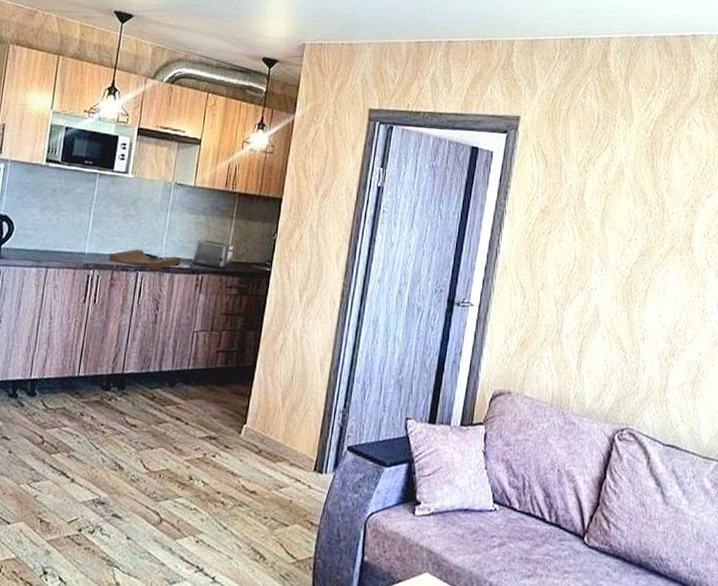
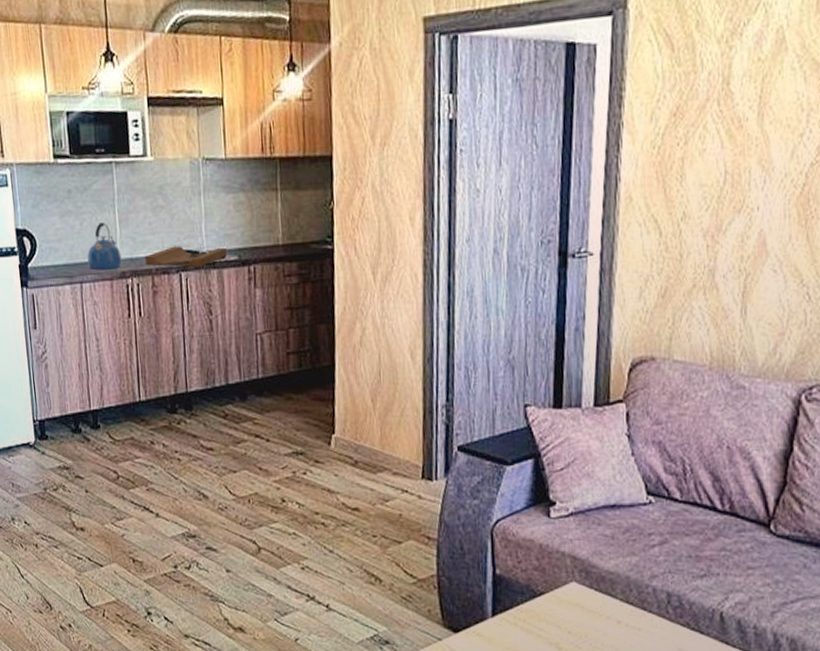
kettle: none [56,220,89,261] -> present [86,222,122,270]
toaster: present [192,239,235,270] -> none [238,221,287,257]

